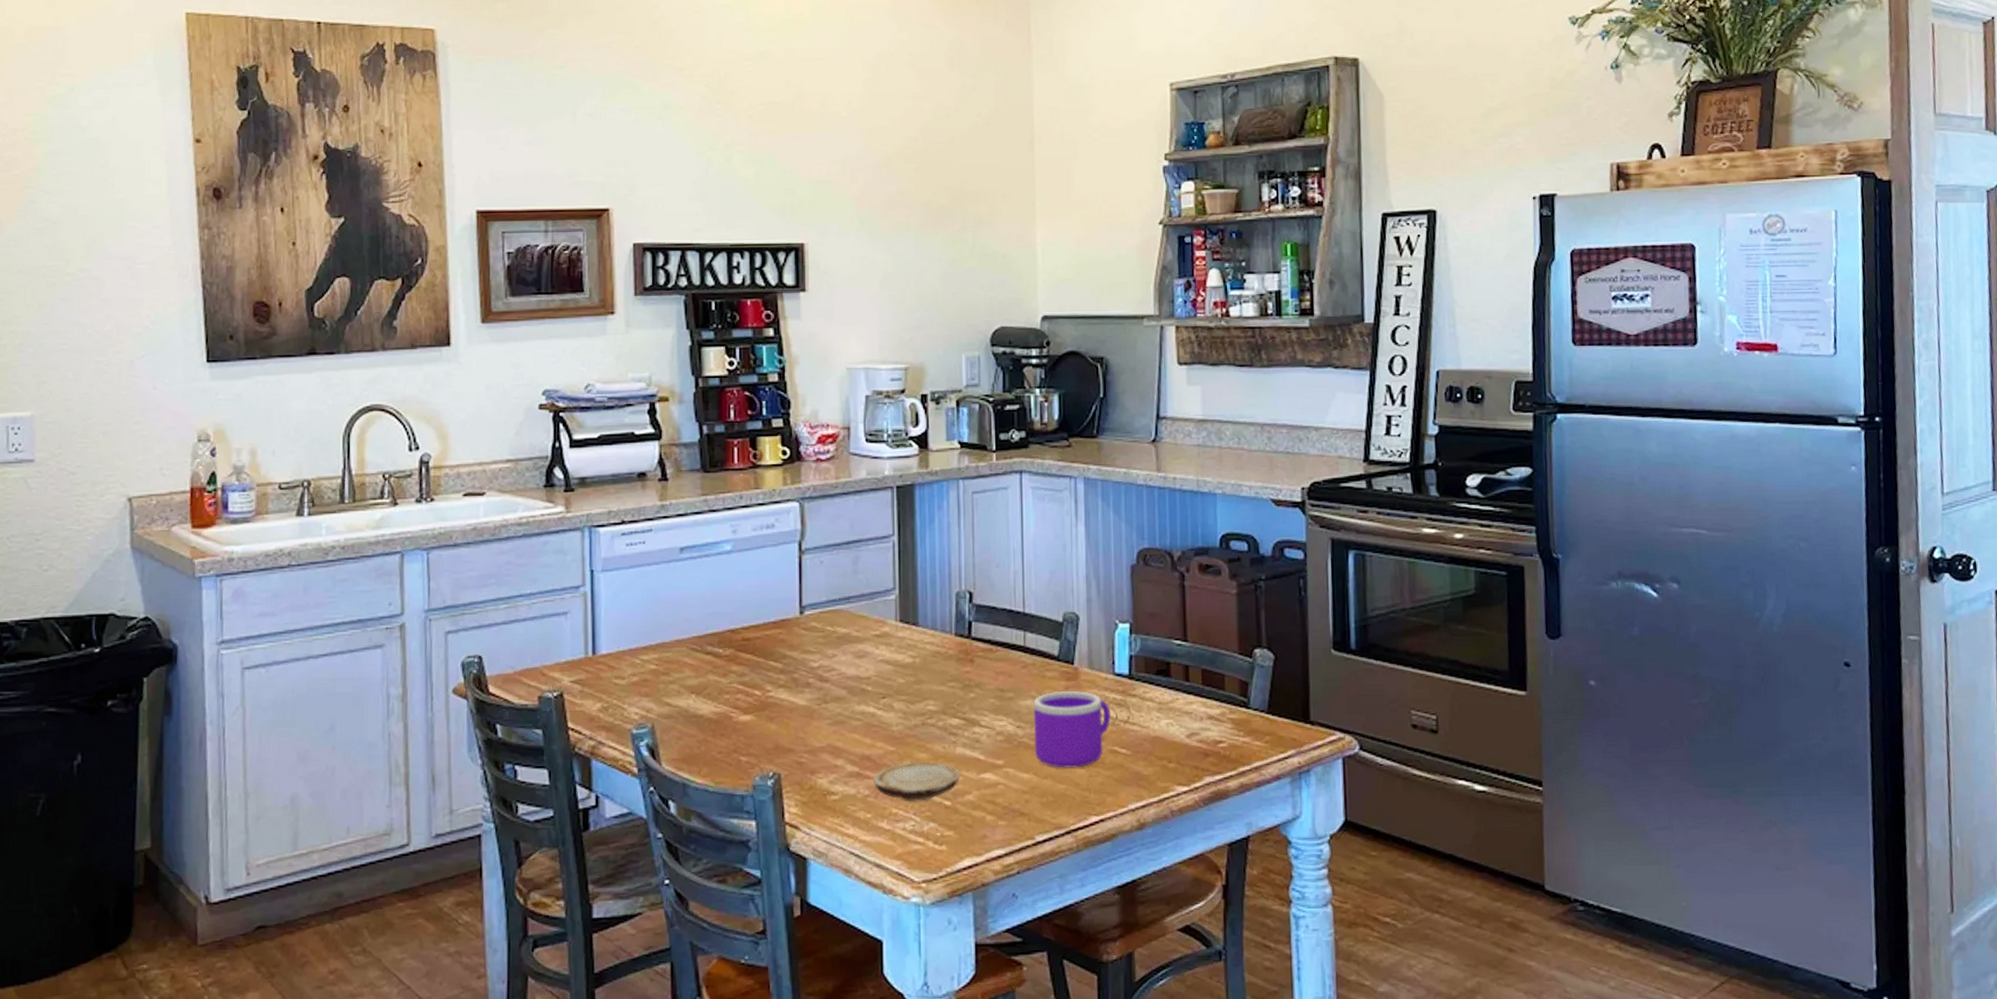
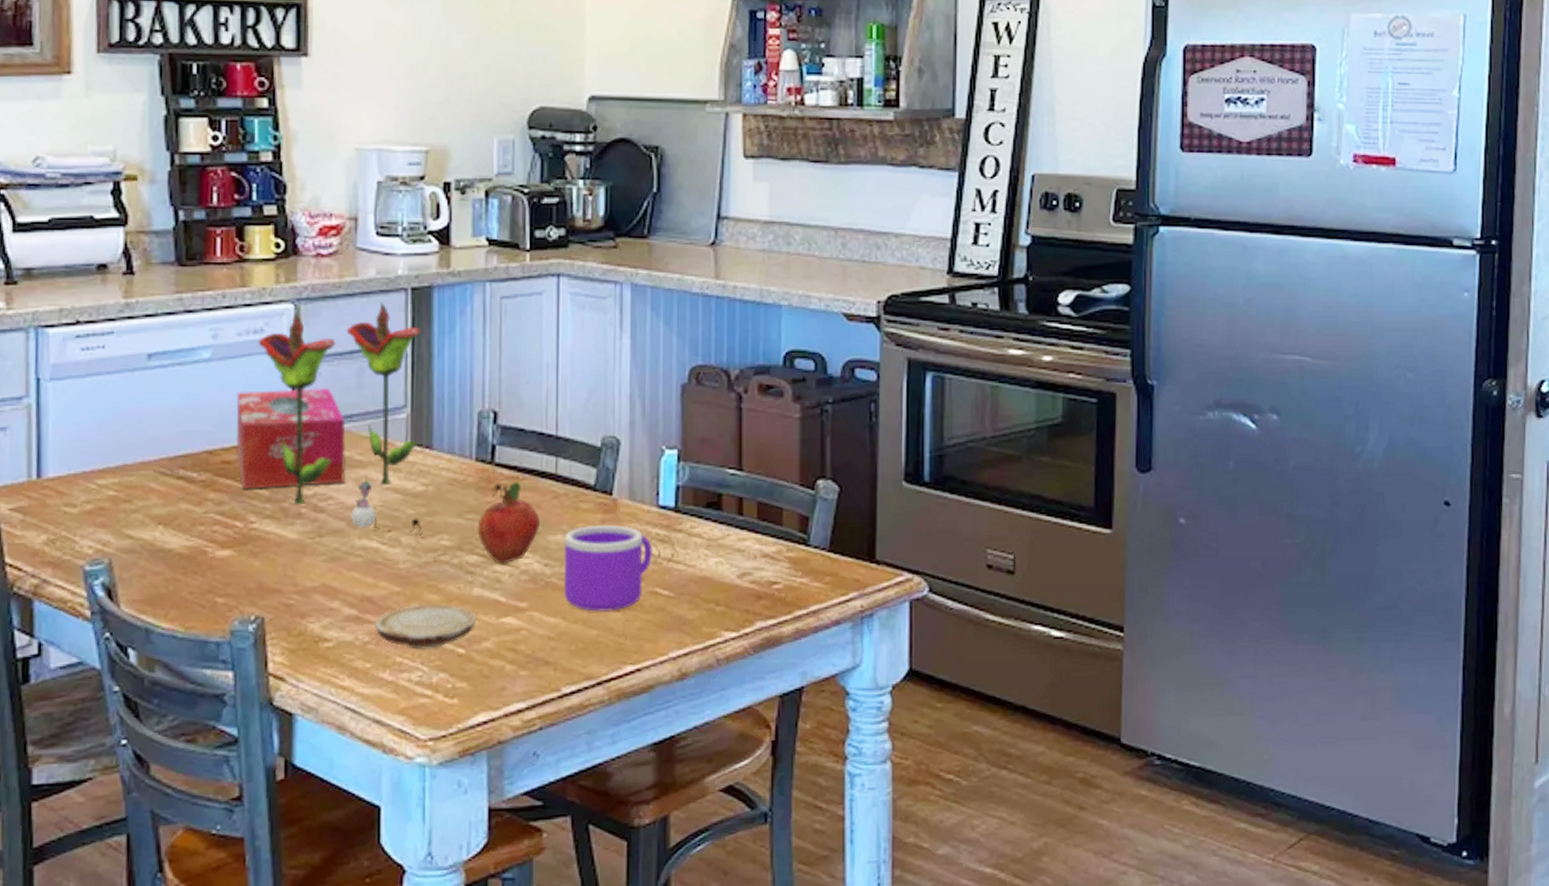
tissue box: none [753,573,845,663] -> present [235,387,346,490]
flower: none [770,500,979,702] -> present [258,303,503,536]
fruit: none [958,653,1012,726] -> present [477,482,540,564]

